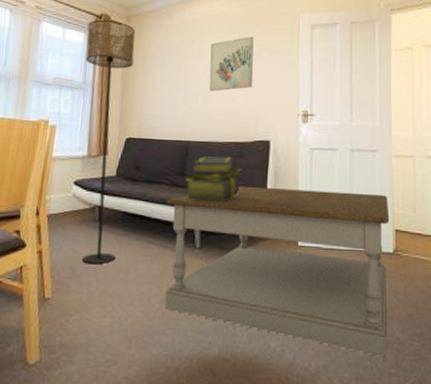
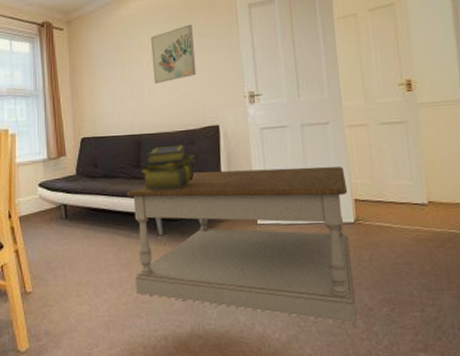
floor lamp: present [81,19,135,265] -> none [32,26,85,258]

